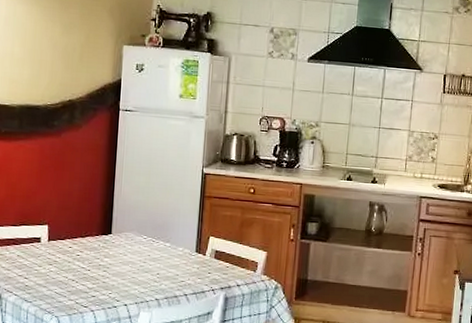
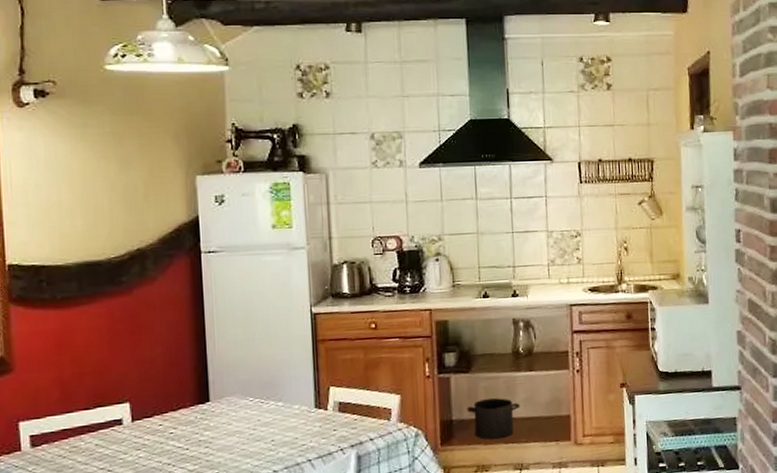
pot: none [321,266,366,301] -> present [467,398,520,440]

